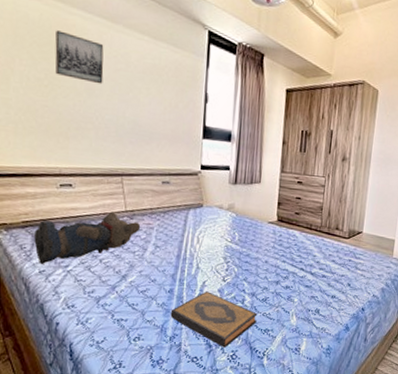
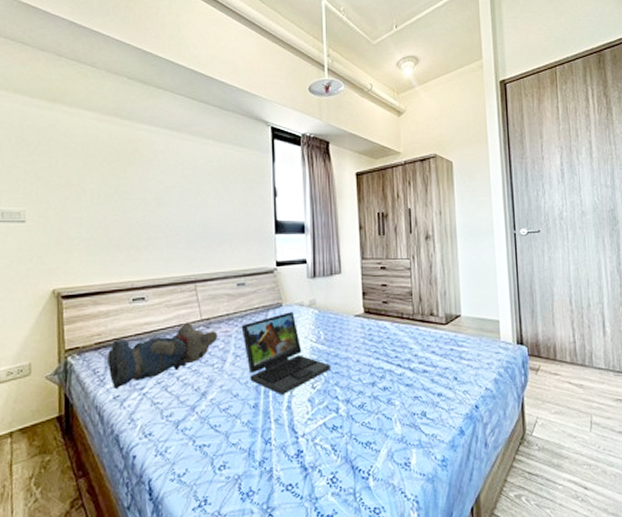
wall art: present [55,30,104,84] -> none [124,146,172,192]
laptop: none [163,212,242,285] -> present [241,312,330,396]
hardback book: present [170,291,258,348] -> none [257,402,356,470]

